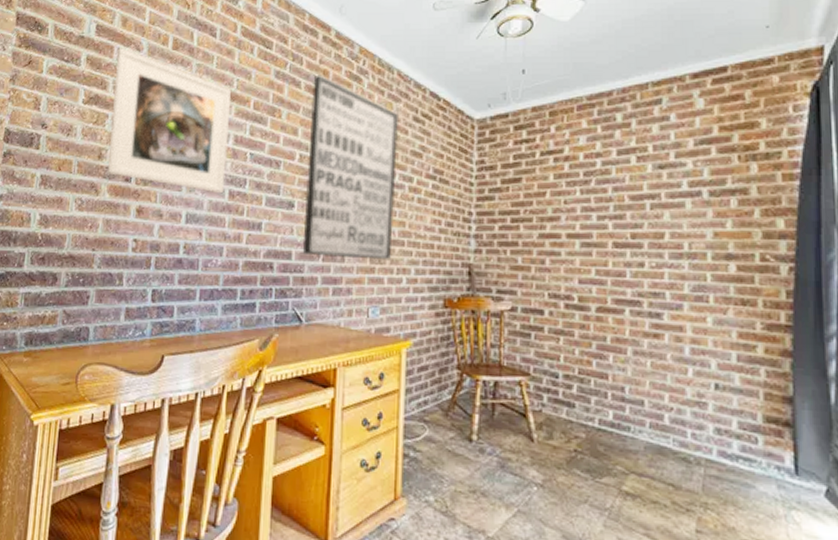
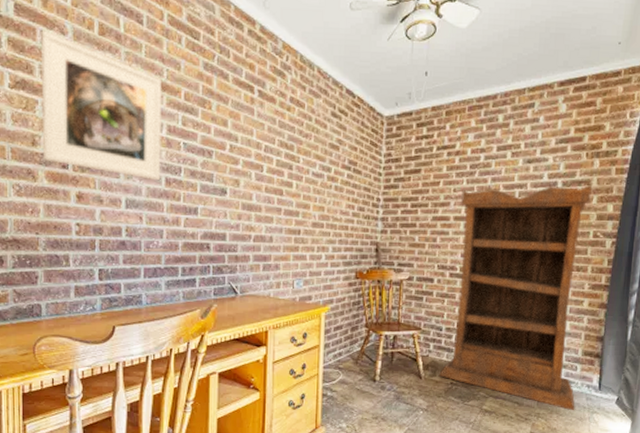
wall art: present [302,74,399,260] -> none [235,68,319,240]
bookshelf: none [557,193,762,504] -> present [439,184,592,411]

